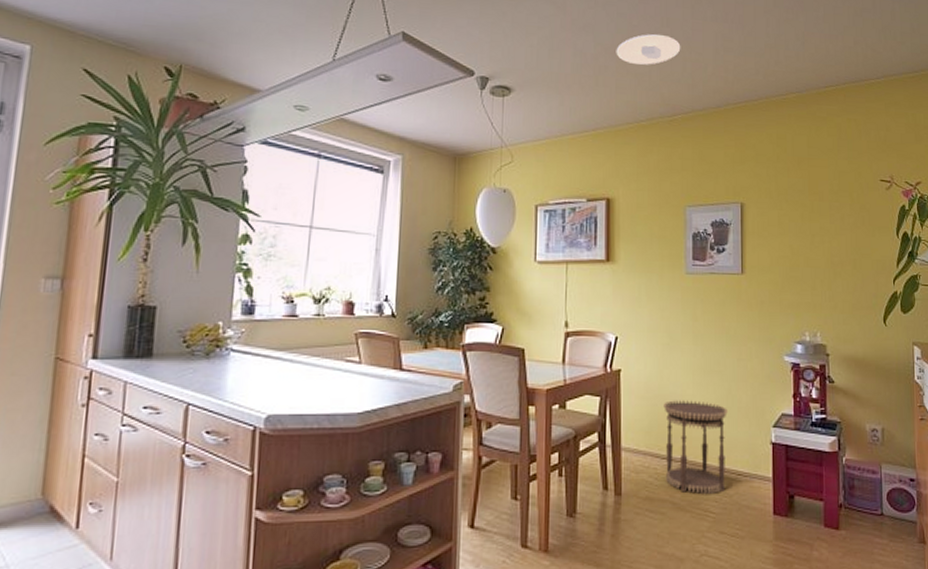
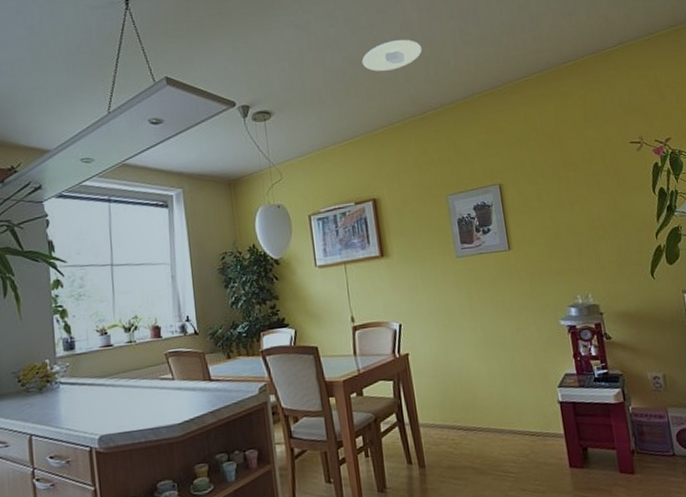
side table: present [664,400,728,494] -> none [452,372,522,458]

